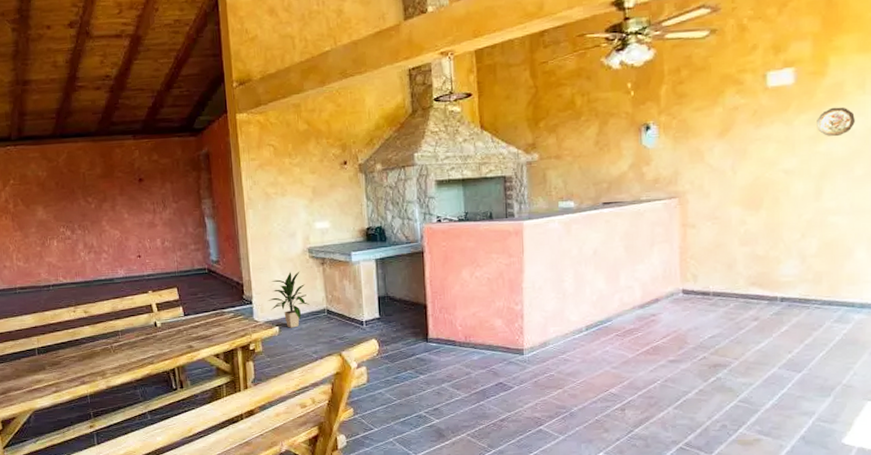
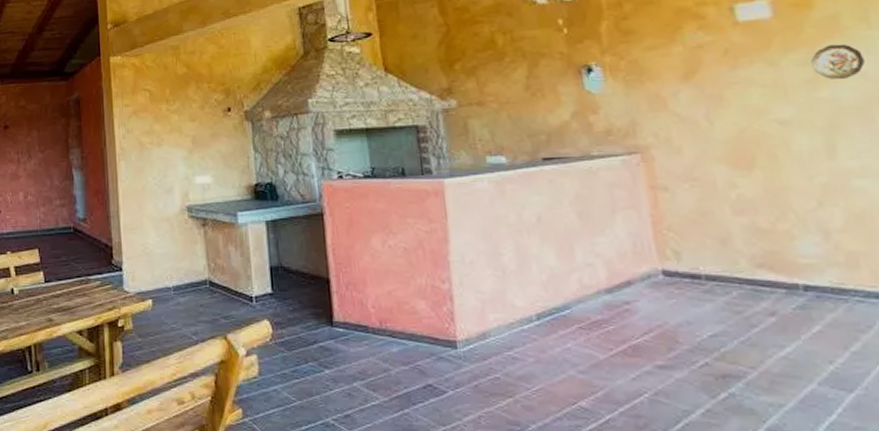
indoor plant: present [268,271,309,328] -> none [140,233,188,302]

